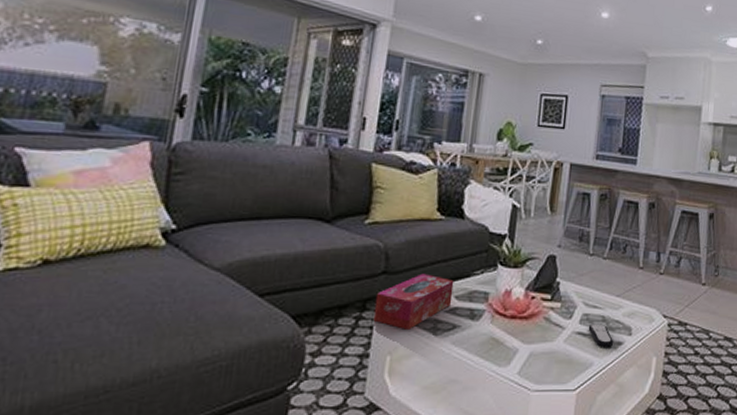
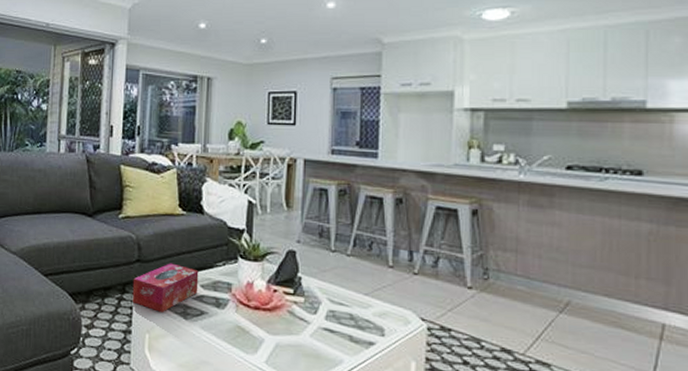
remote control: present [588,323,614,347] -> none [335,320,365,346]

